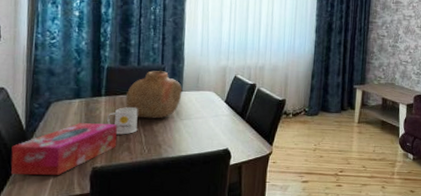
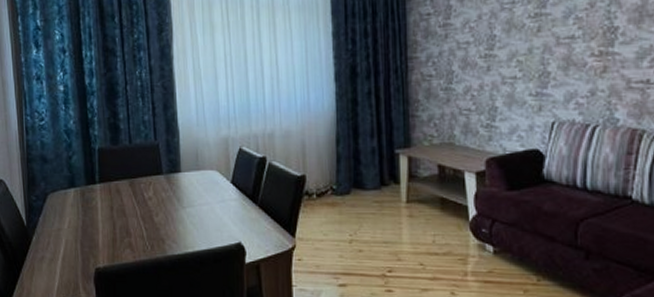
tissue box: present [11,123,118,176] -> none [16,216,118,279]
mug: present [107,107,138,135] -> none [104,195,138,229]
vase: present [125,71,183,119] -> none [120,149,181,208]

